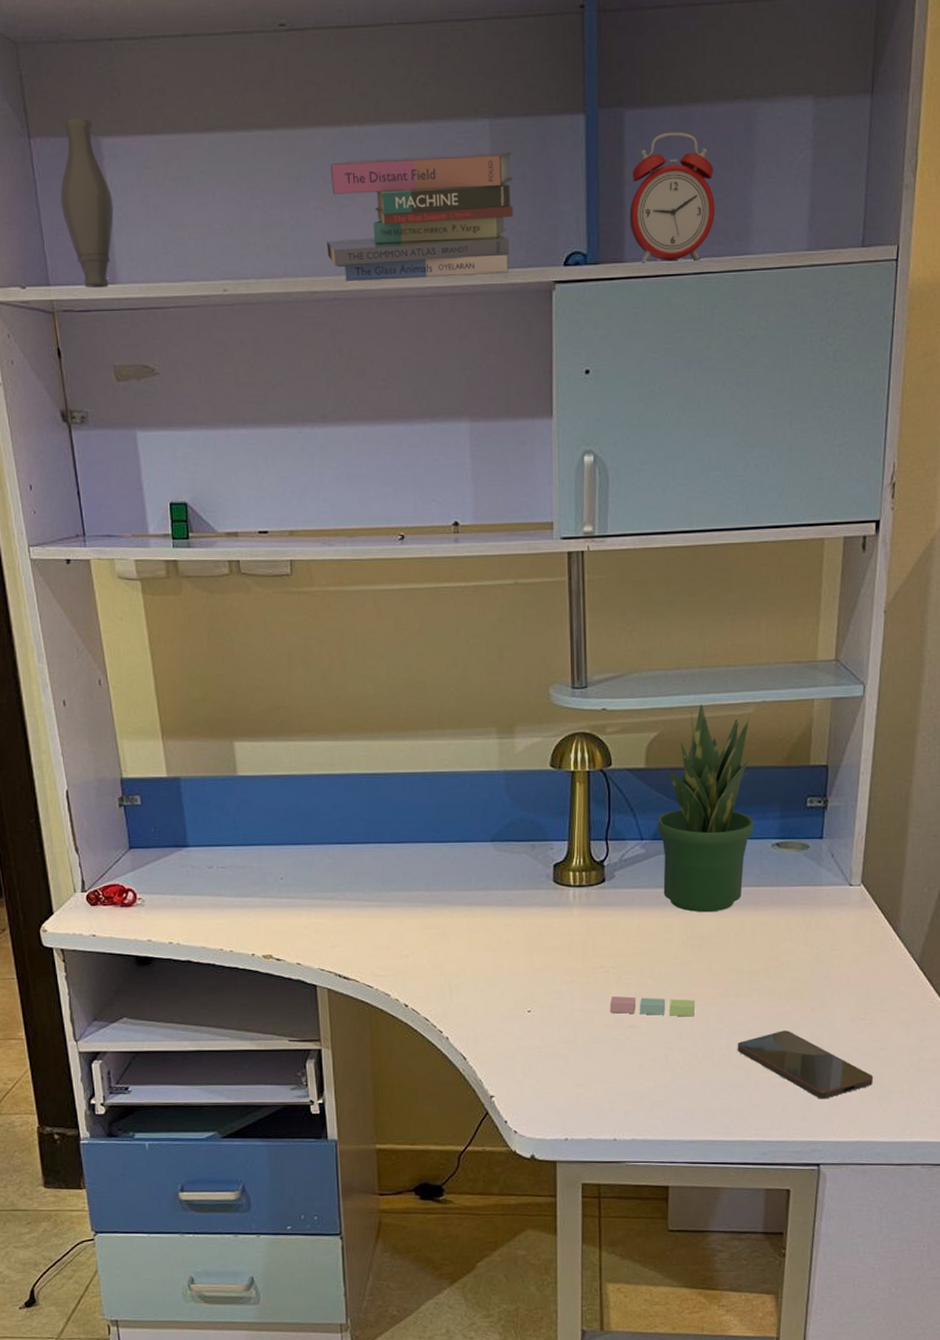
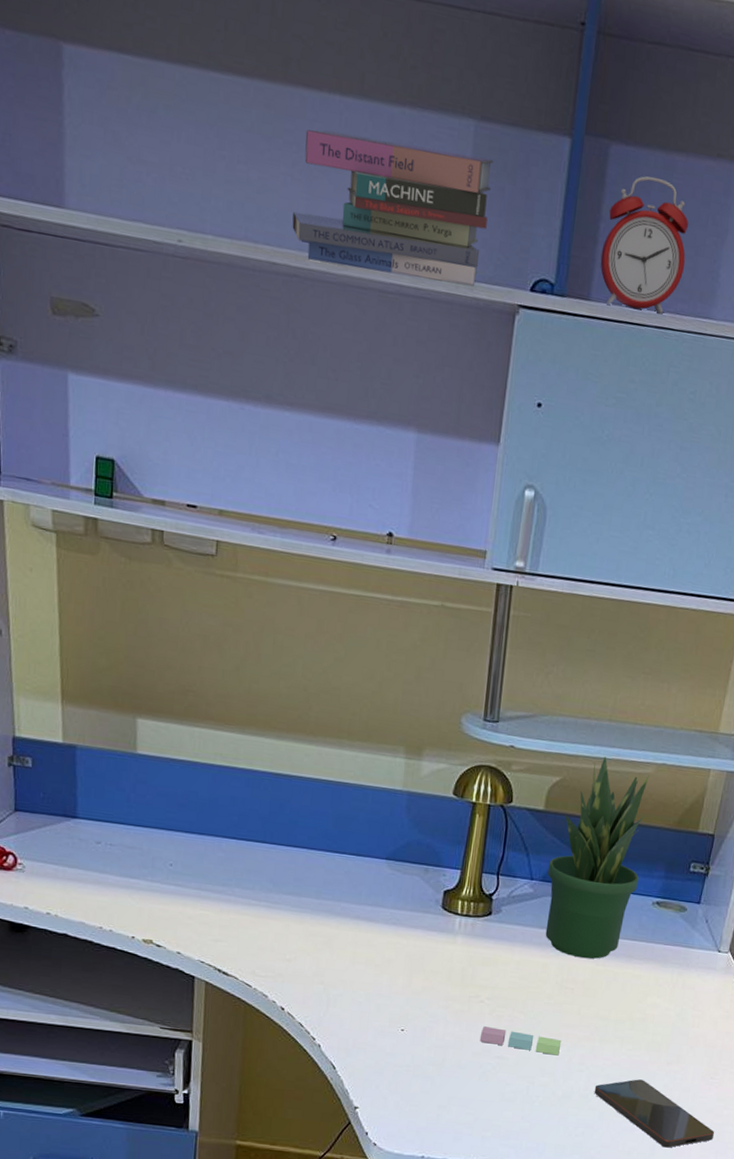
vase: present [60,118,114,288] -> none [10,13,69,210]

